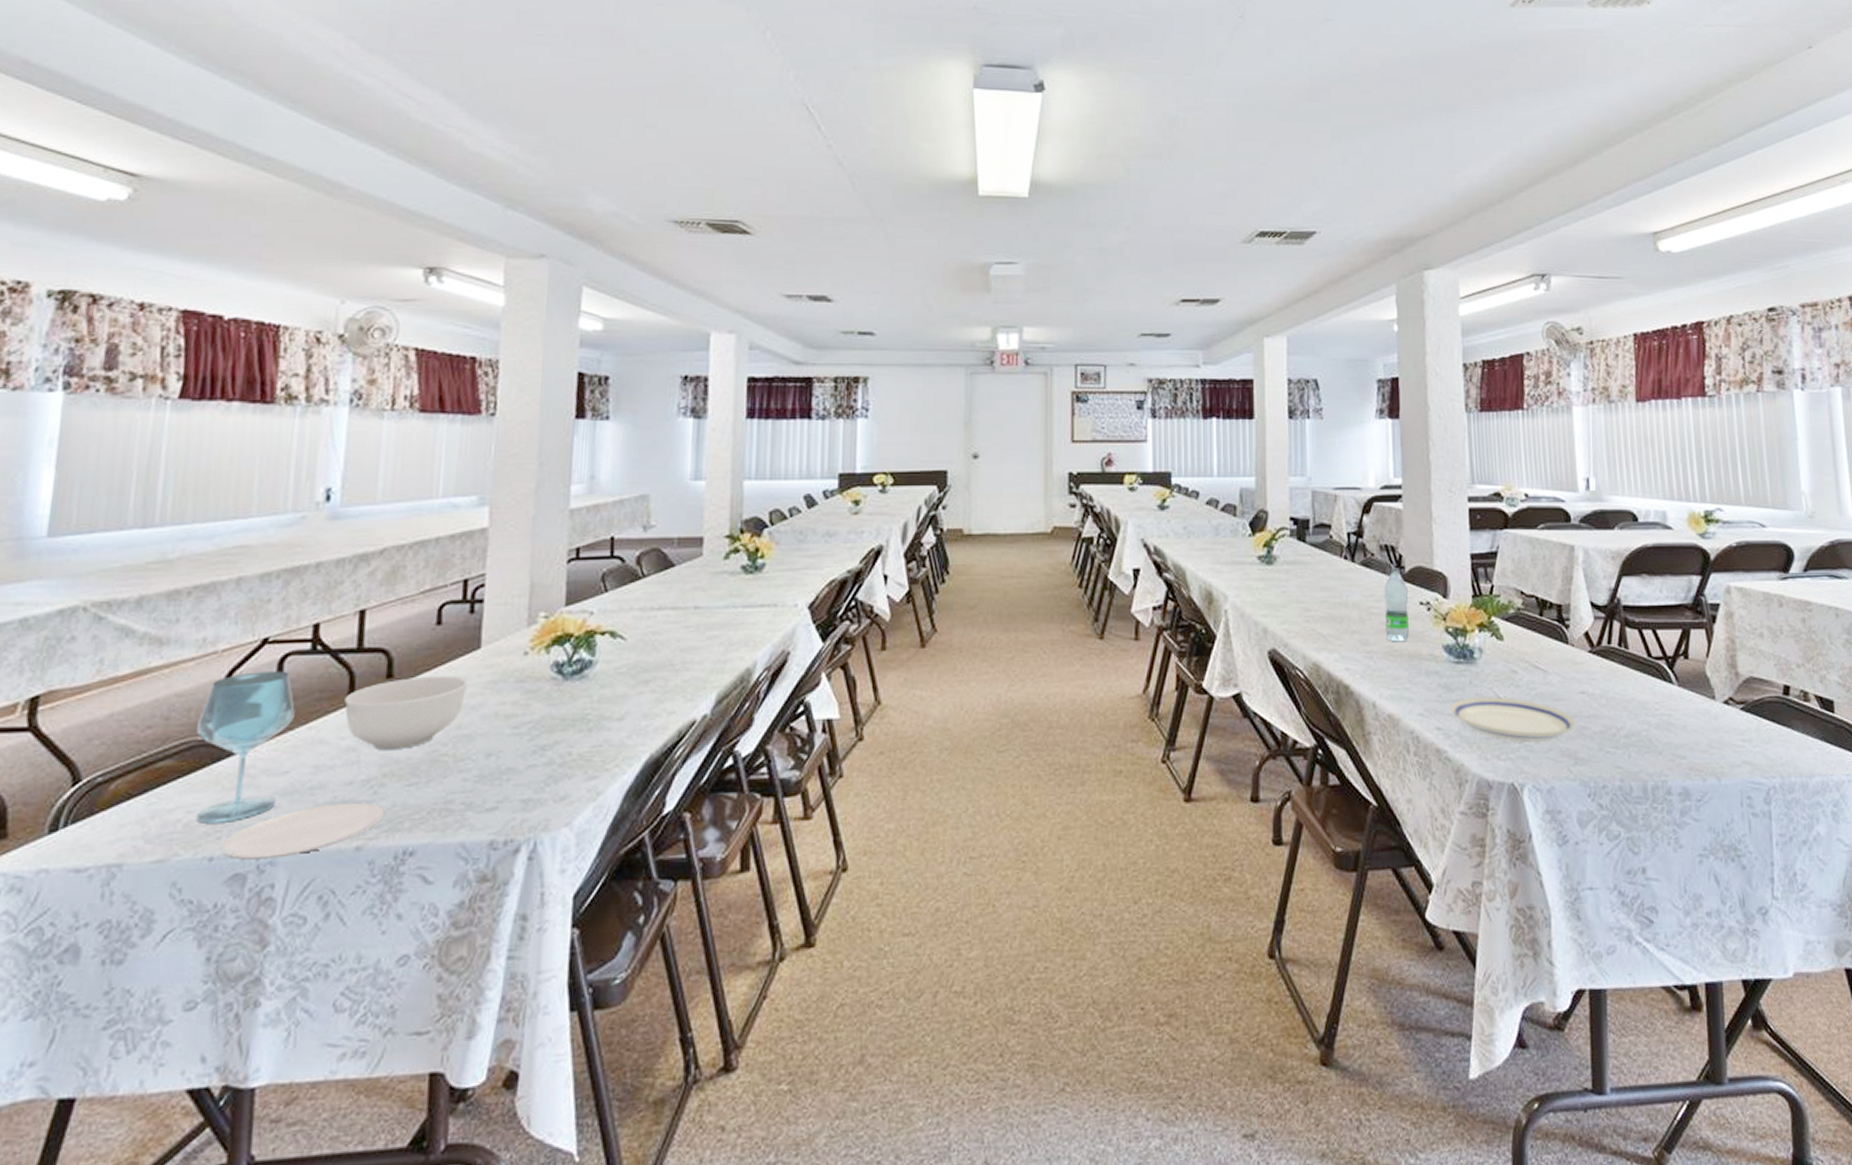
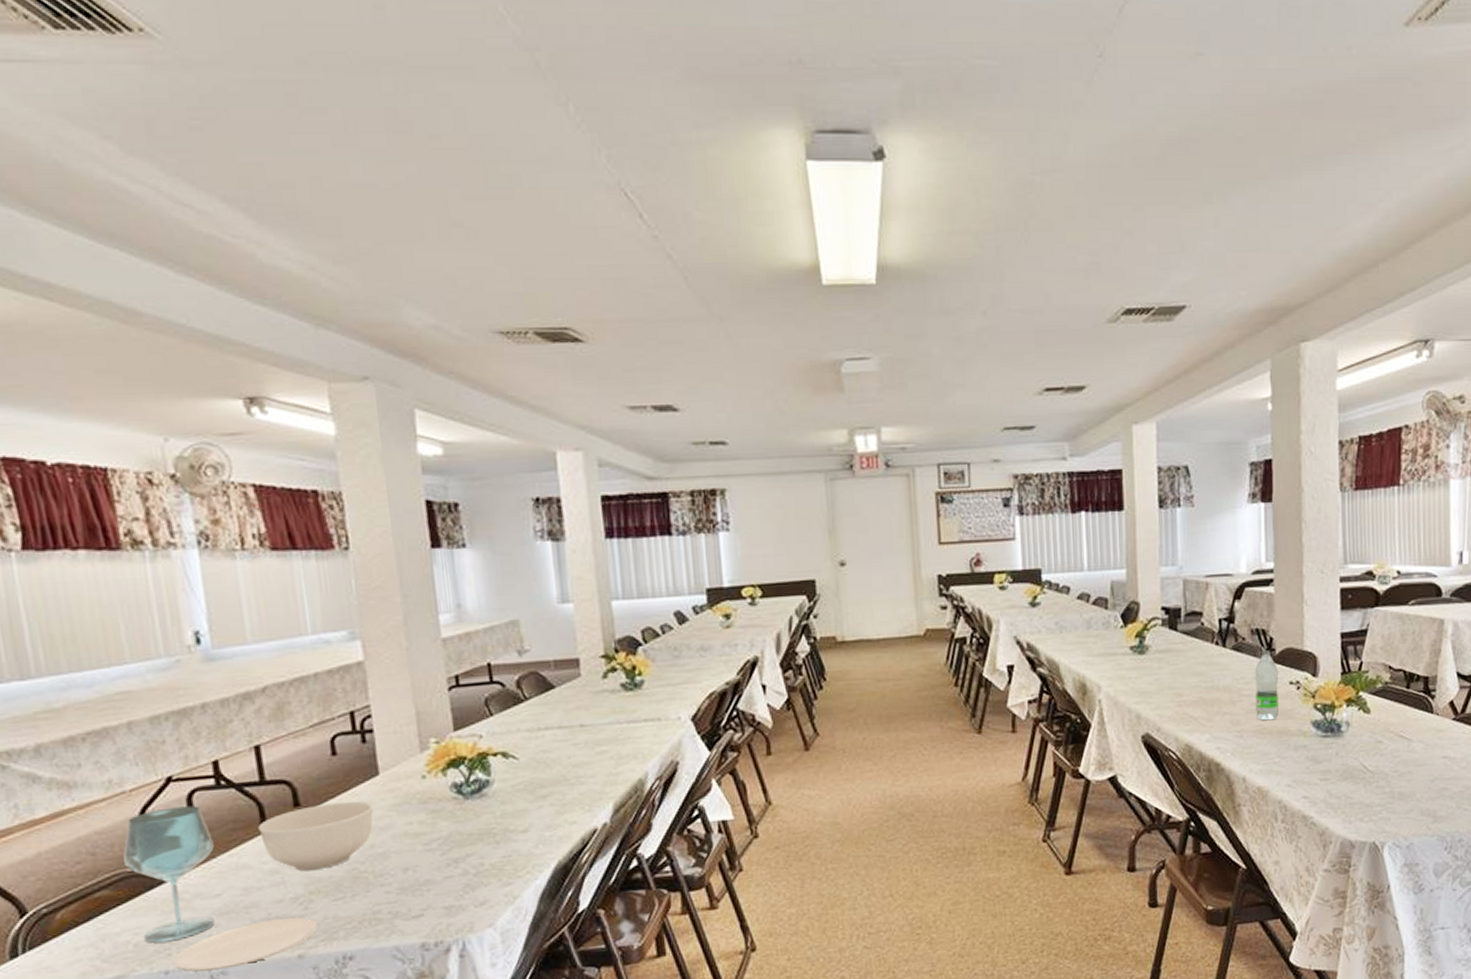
plate: present [1450,696,1575,742] -> none [1317,765,1436,805]

